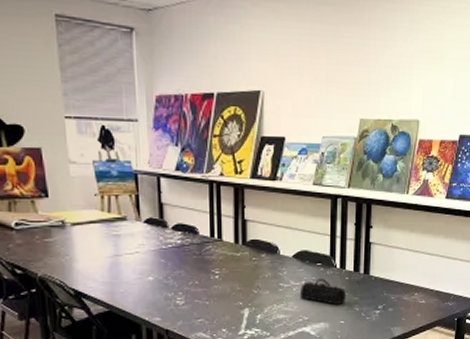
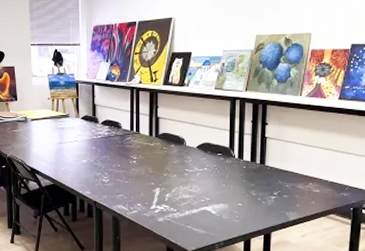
pencil case: present [299,278,346,305] -> none [202,166,243,189]

